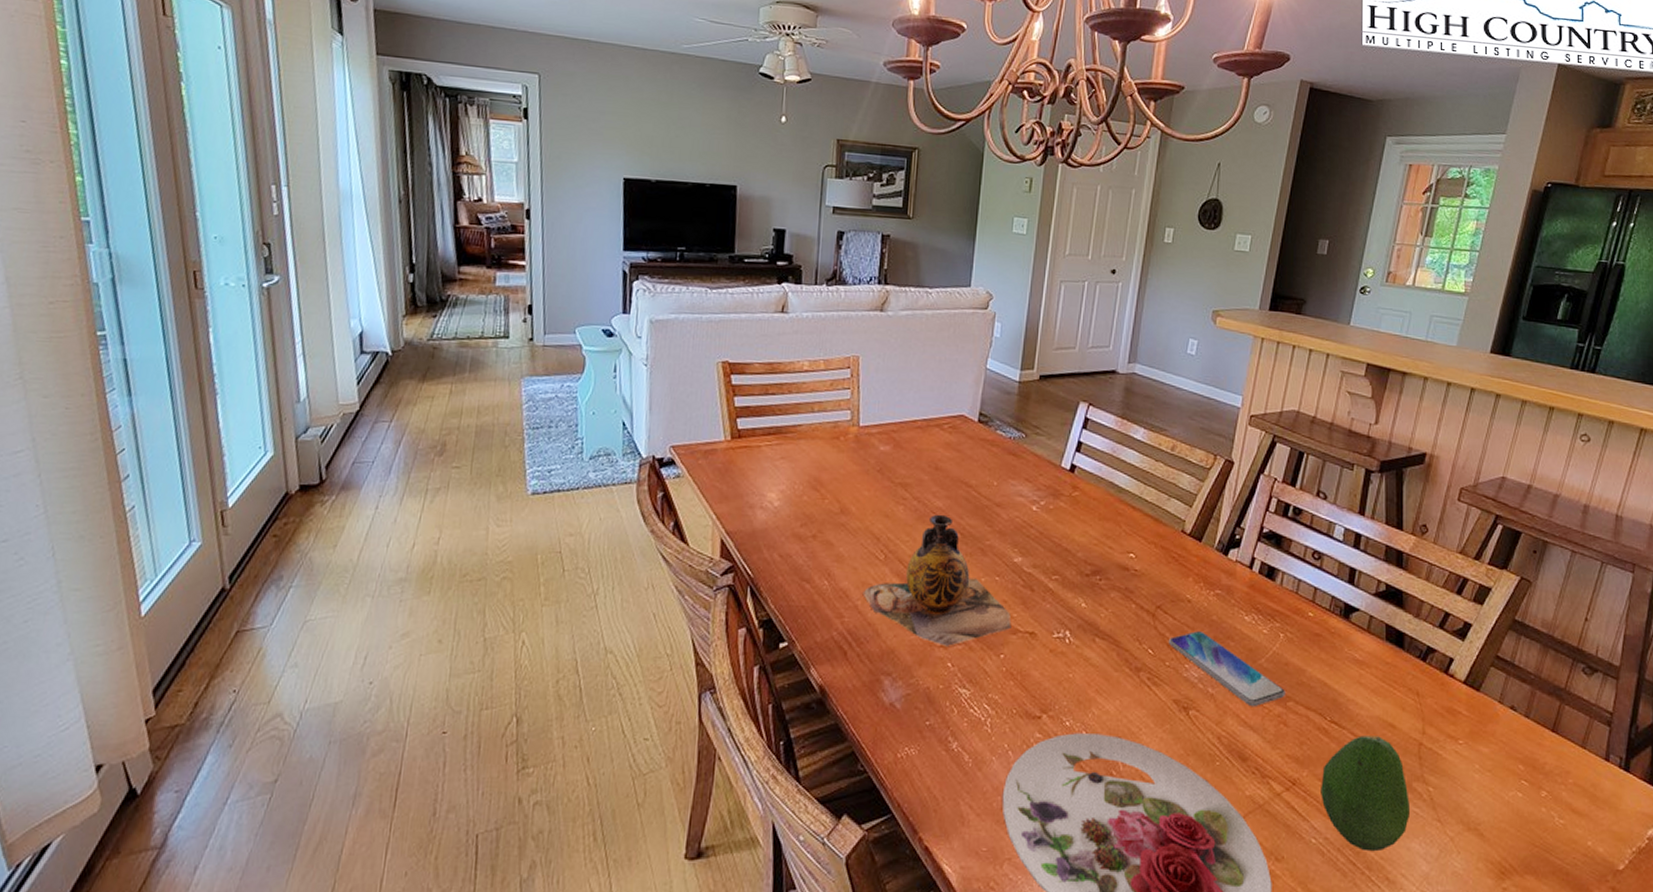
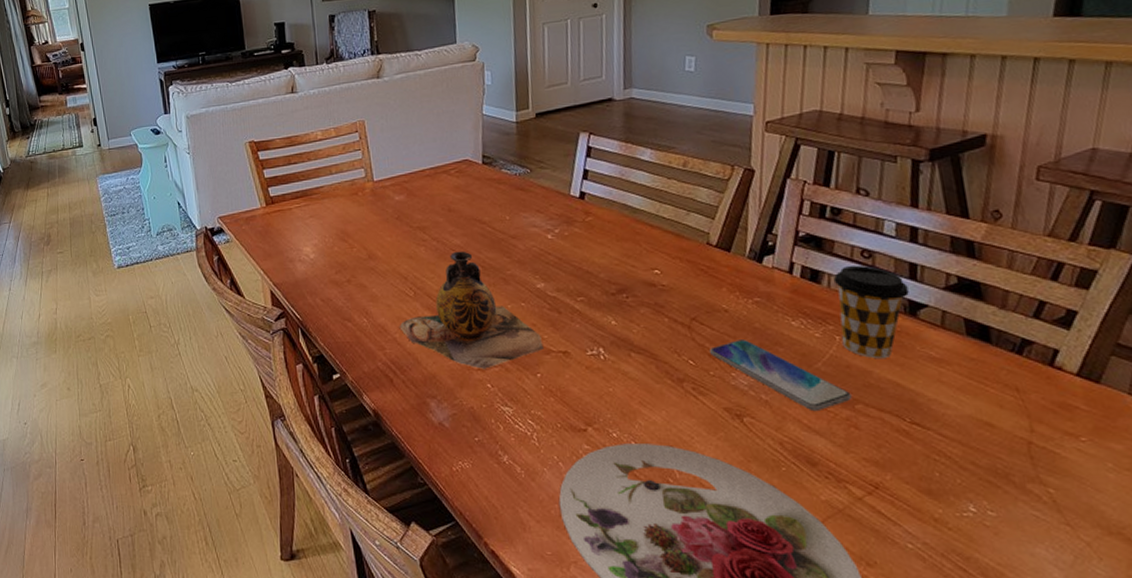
coffee cup: none [1285,566,1346,659] -> present [833,266,909,359]
fruit: present [1321,735,1410,852] -> none [909,436,1028,558]

